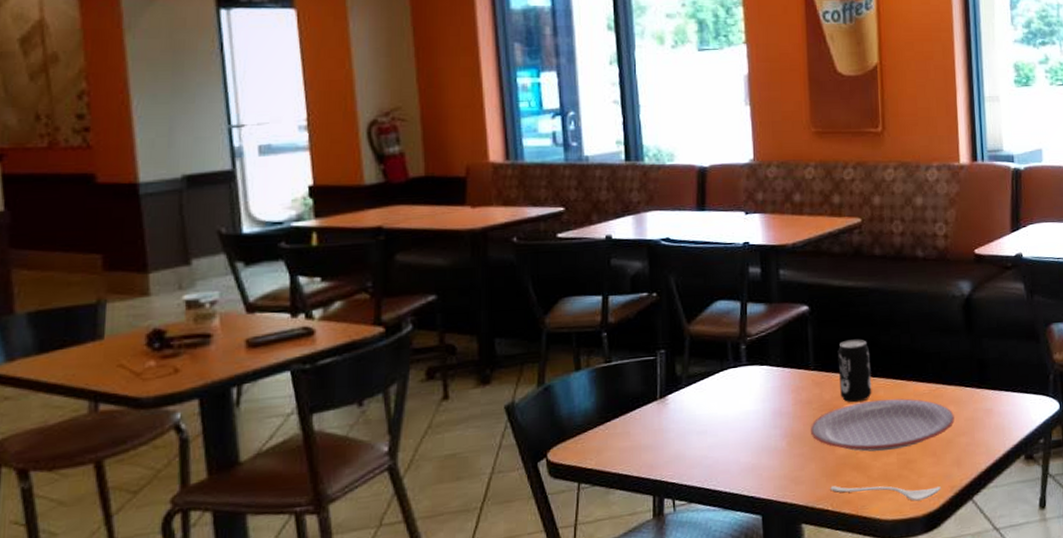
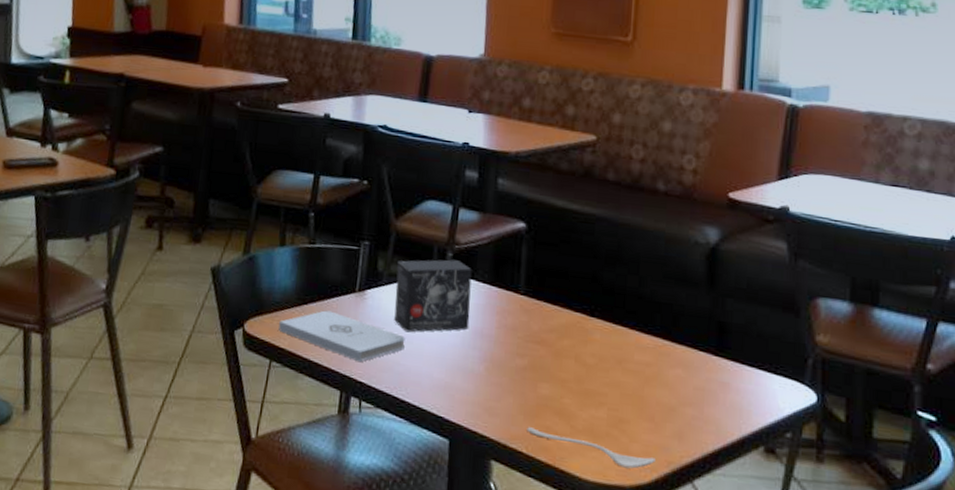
notepad: none [584,422,710,465] -> present [278,310,405,363]
small box: none [694,351,768,427] -> present [394,259,472,333]
plate: present [811,398,954,452] -> none [512,341,681,404]
beverage can: present [837,339,872,403] -> none [550,269,589,341]

